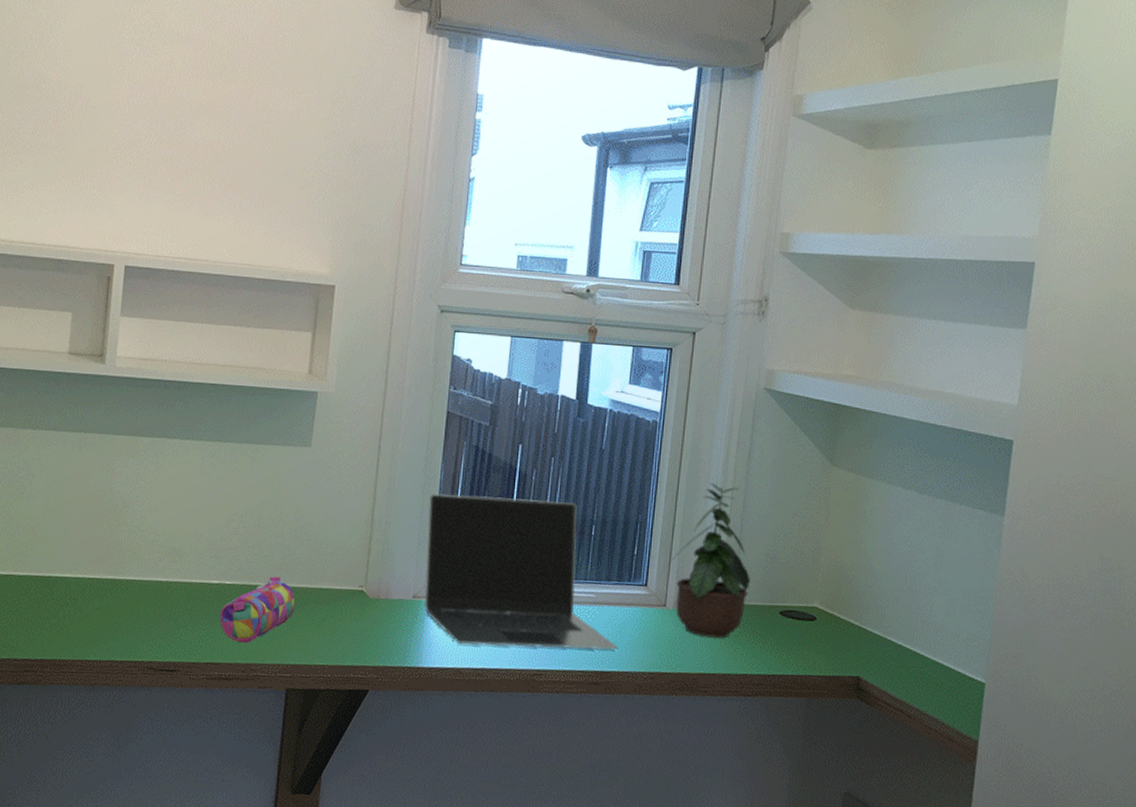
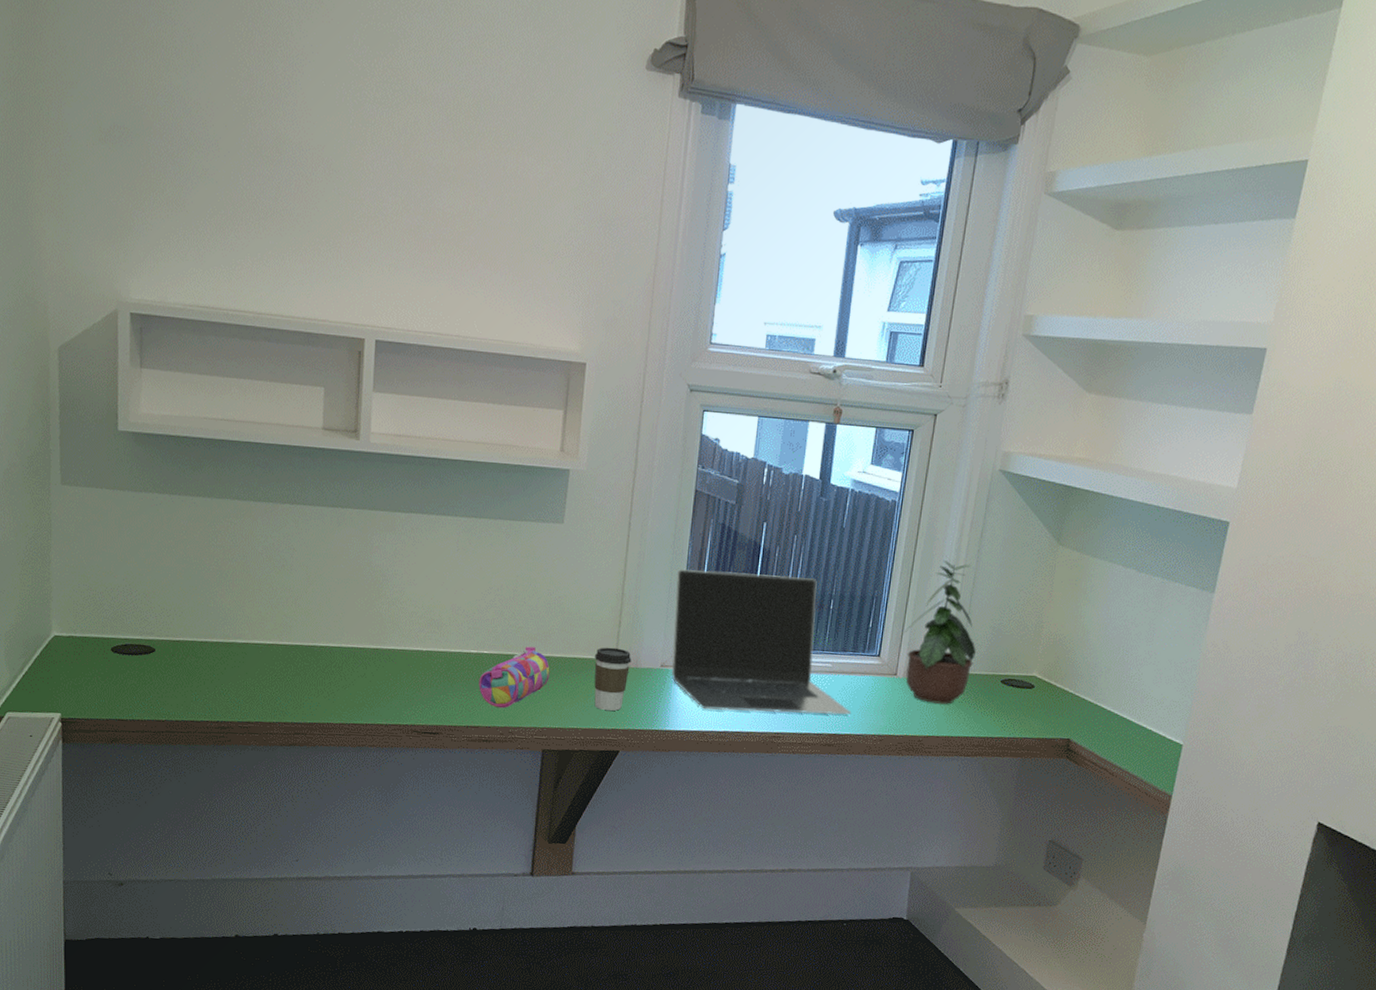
coffee cup: none [342,576,382,646] -> present [594,647,632,711]

